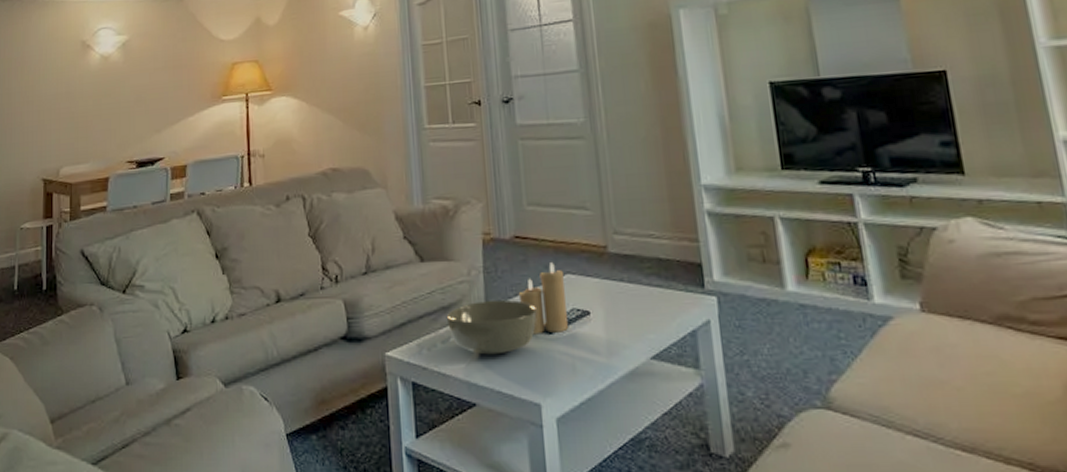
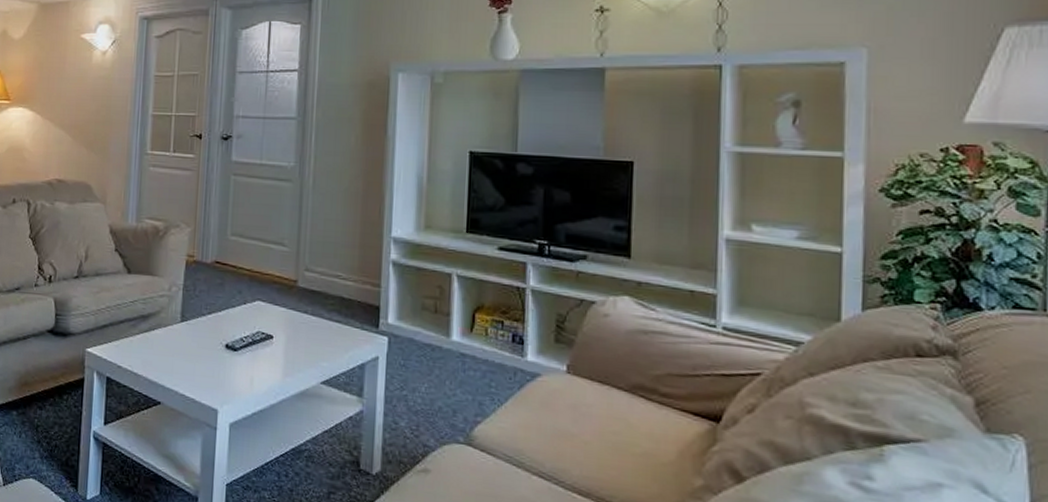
bowl: present [447,299,538,355] -> none [145,314,227,363]
candle: present [518,263,568,335] -> none [211,289,254,351]

